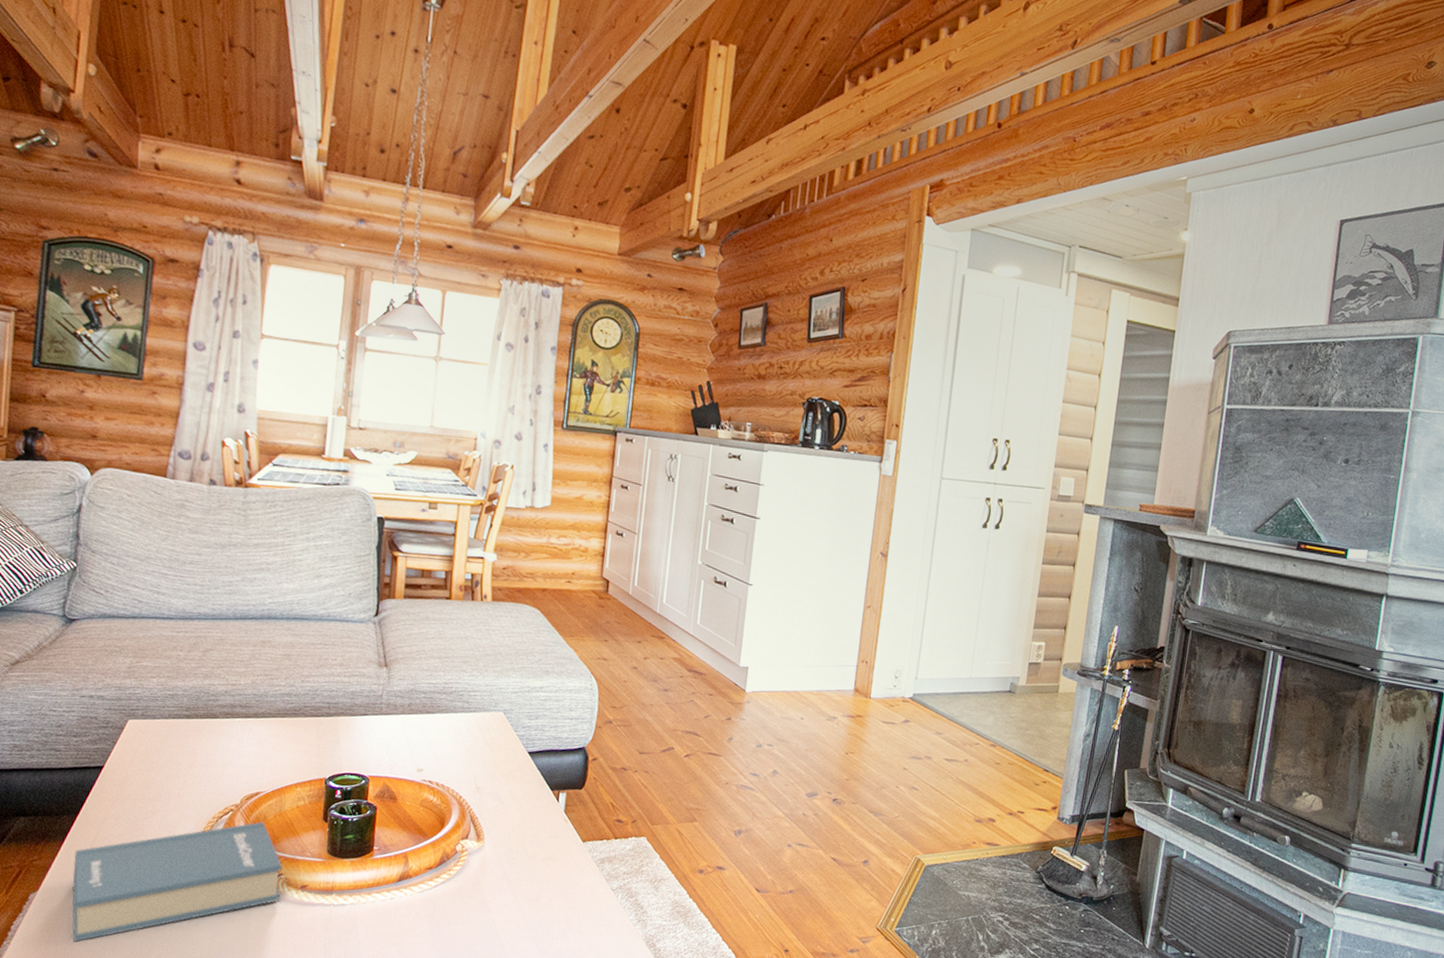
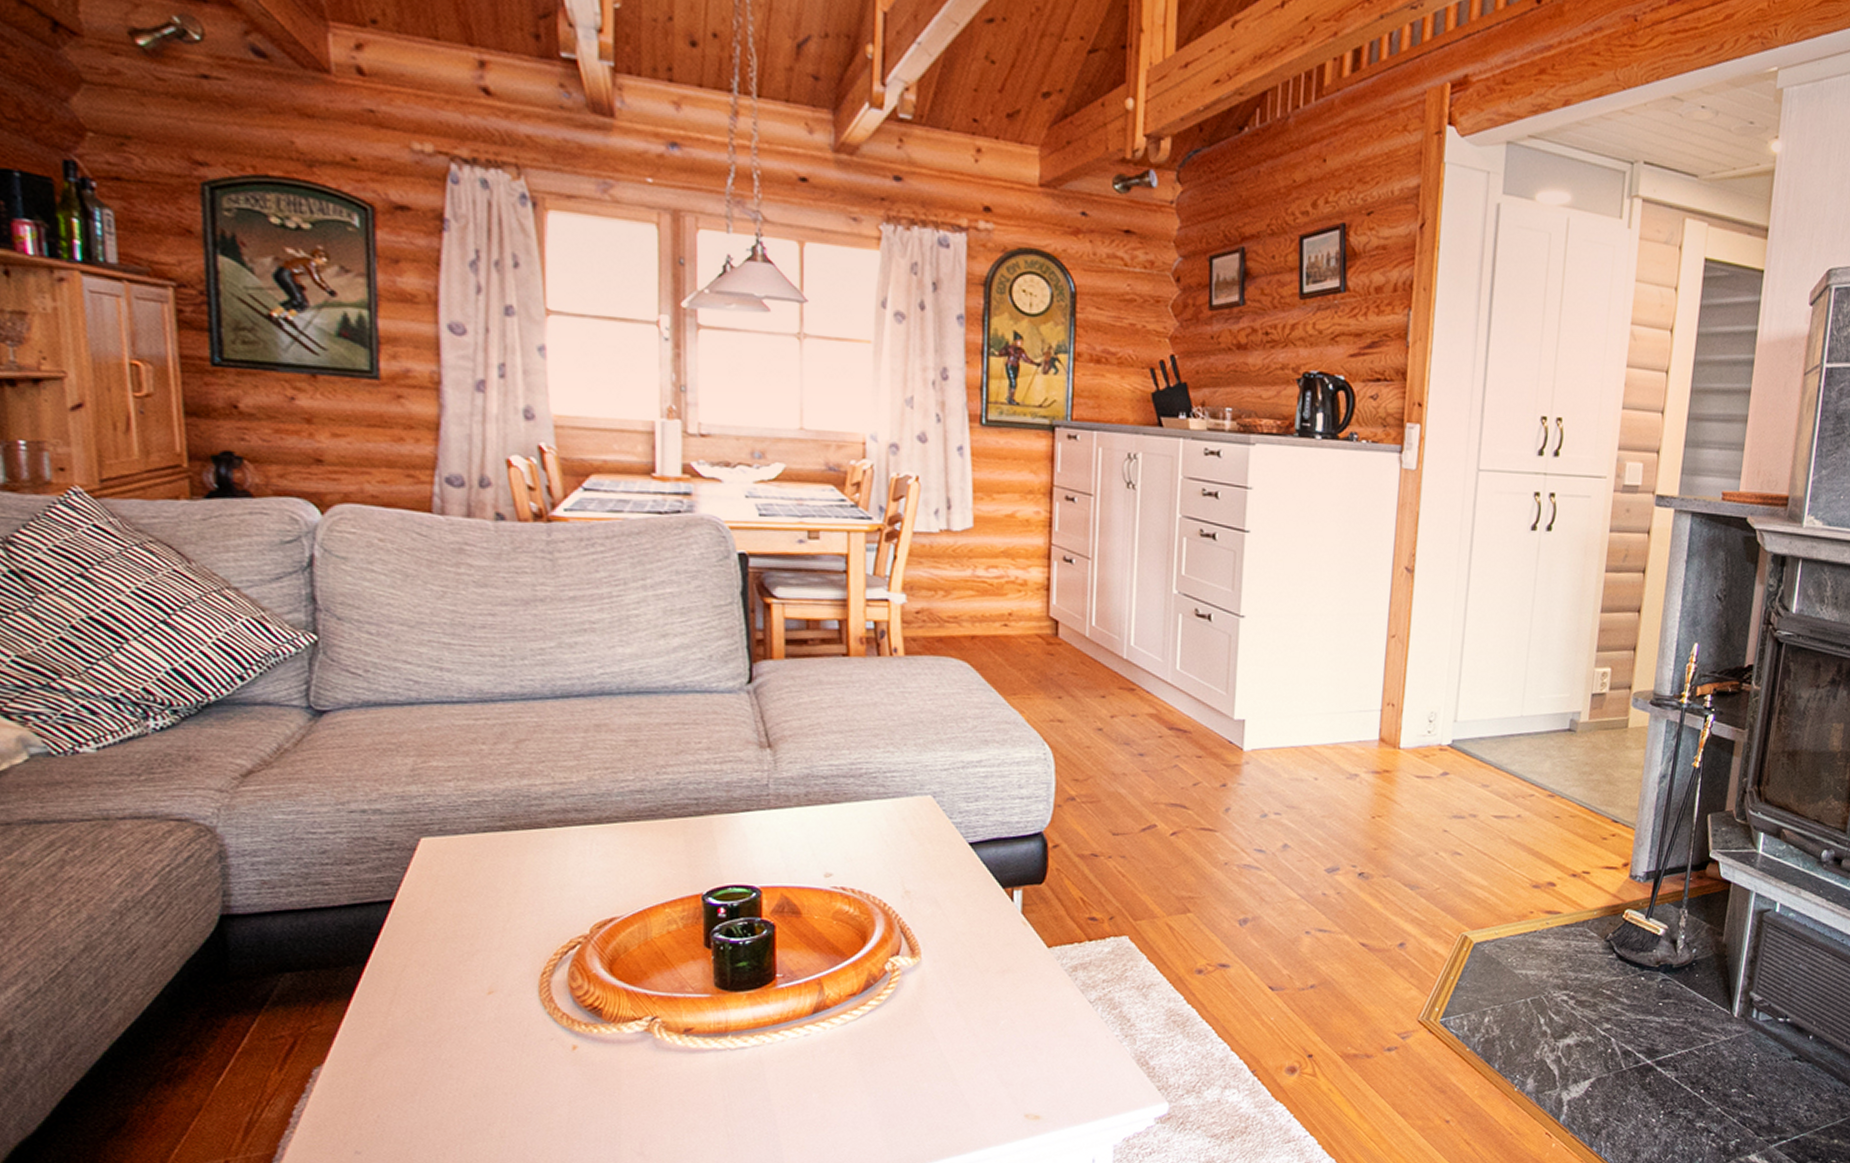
book: present [71,821,283,942] -> none [368,954,657,1124]

